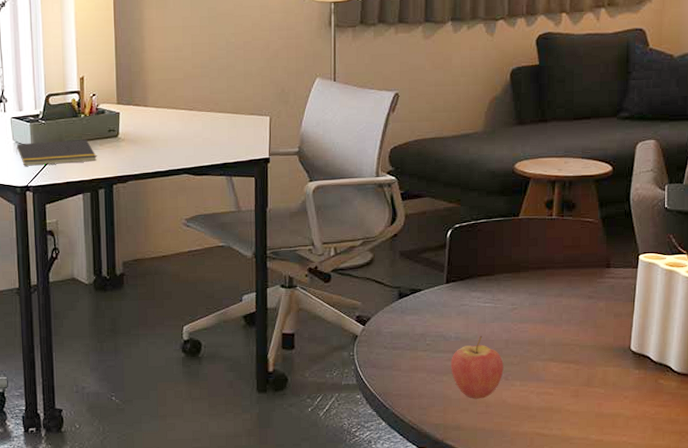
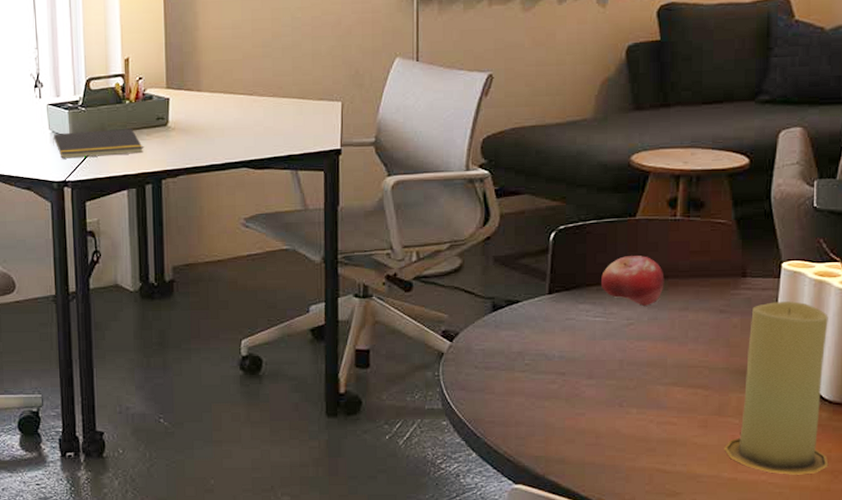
fruit: present [451,336,504,399] -> none [554,355,617,428]
fruit: none [490,250,543,293] -> present [601,256,664,306]
candle: none [592,288,677,436] -> present [724,301,829,475]

